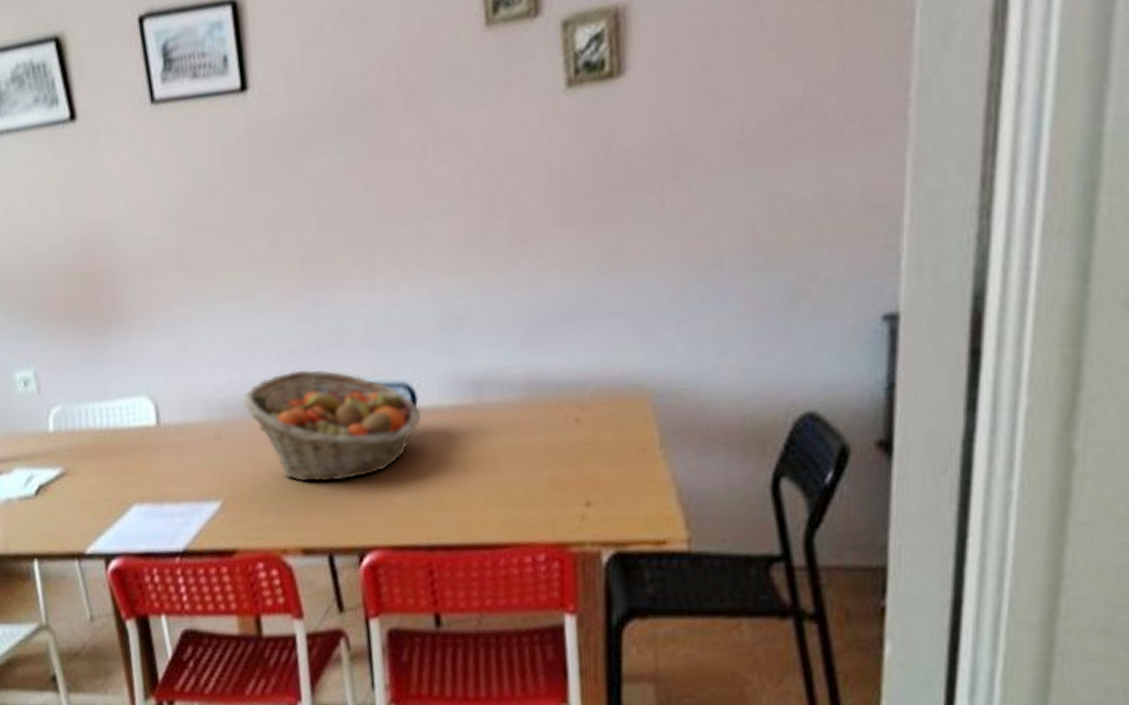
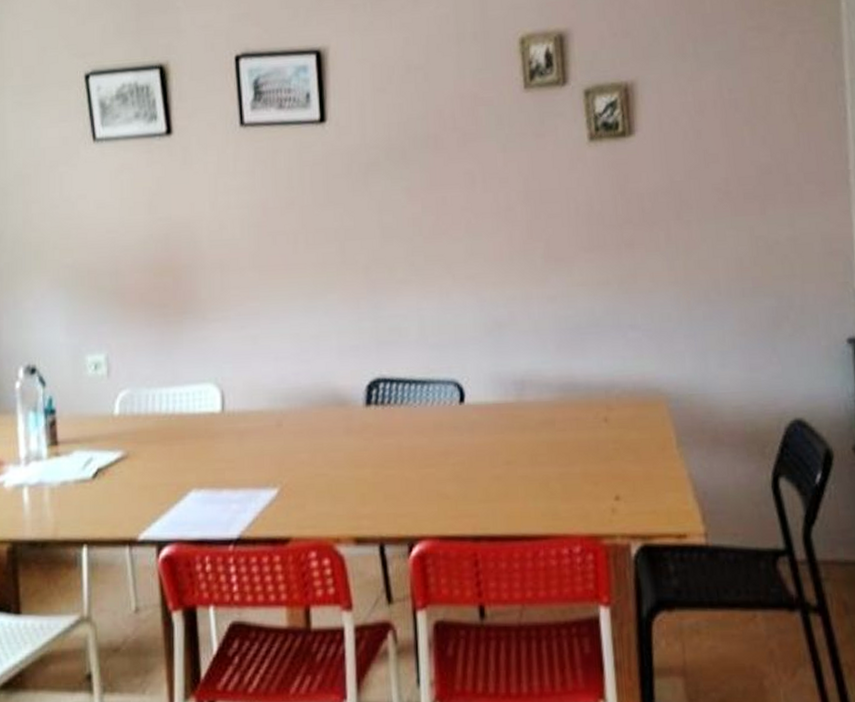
fruit basket: present [243,369,422,482] -> none [305,364,469,471]

